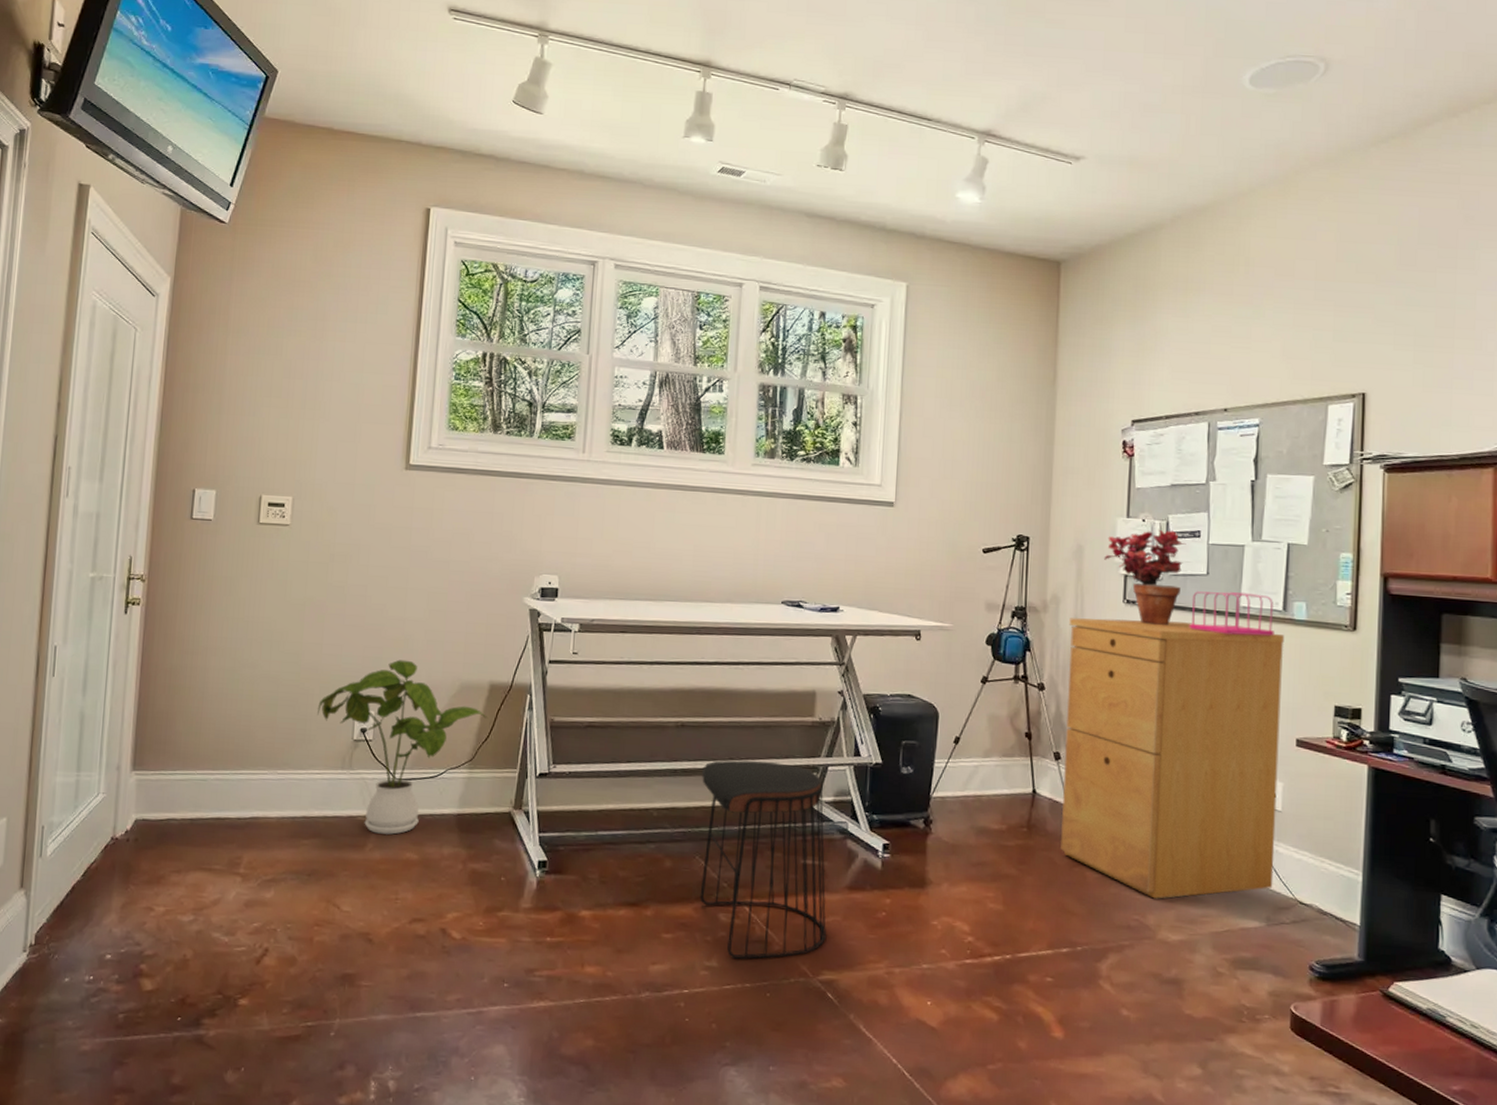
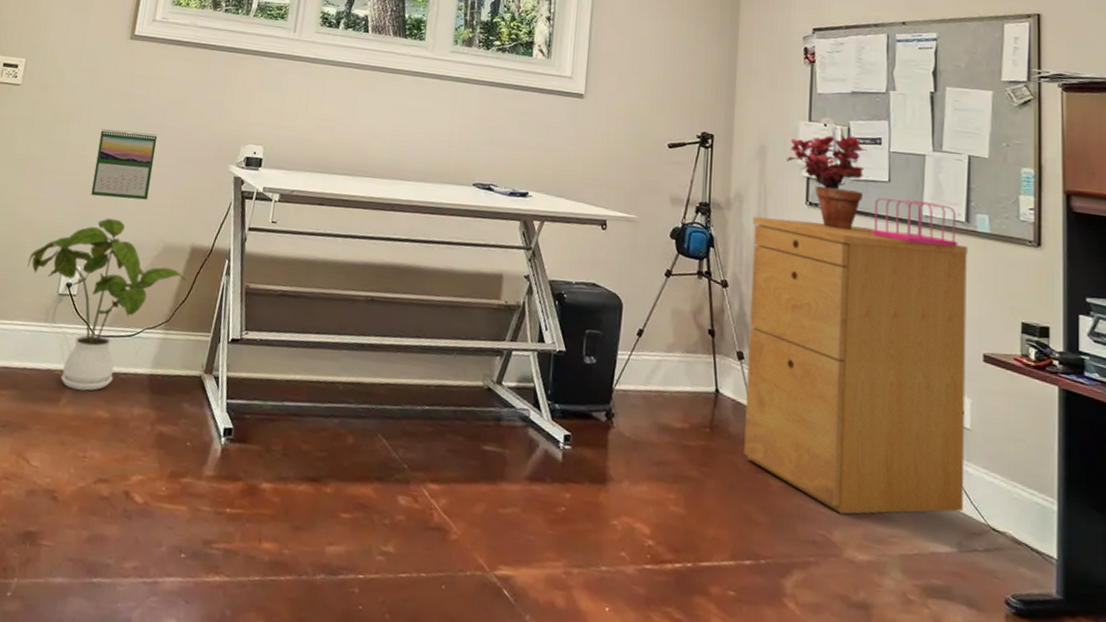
calendar: none [378,567,444,639] -> present [91,129,158,200]
stool: present [700,760,826,960] -> none [380,337,508,548]

